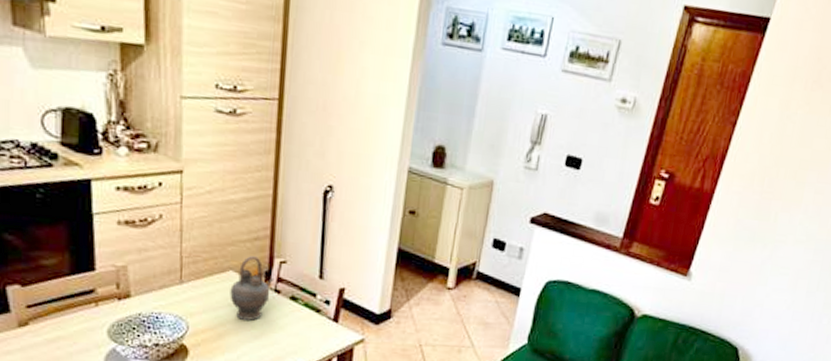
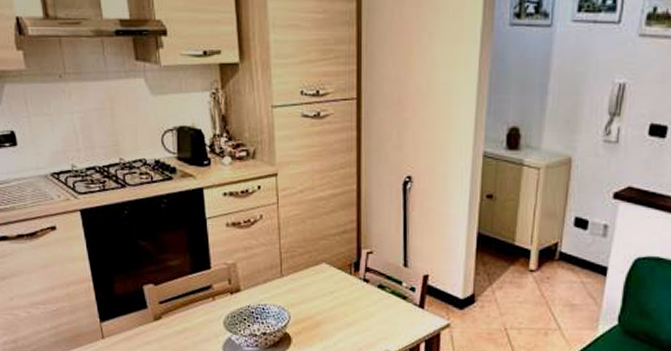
teapot: present [230,256,274,321] -> none [324,248,363,309]

